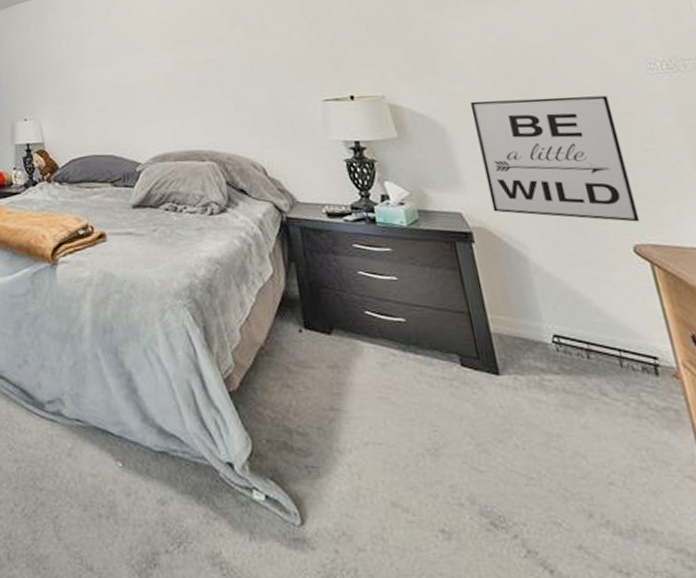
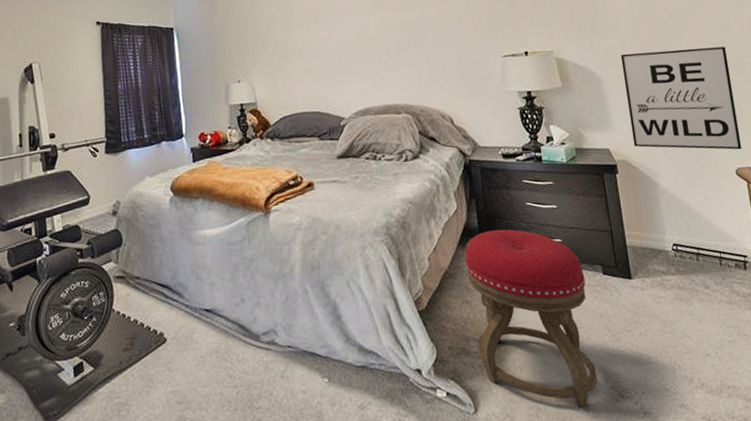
stool: none [283,301,461,534] -> present [464,229,597,407]

